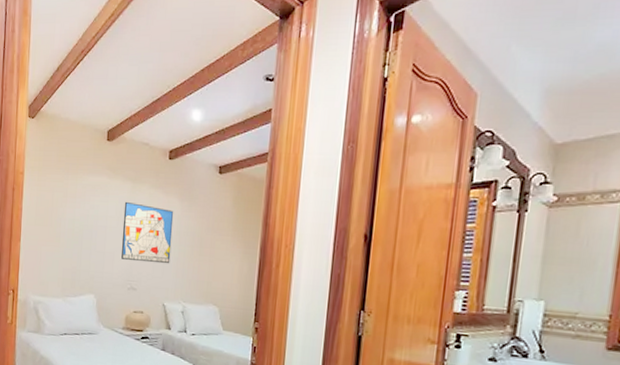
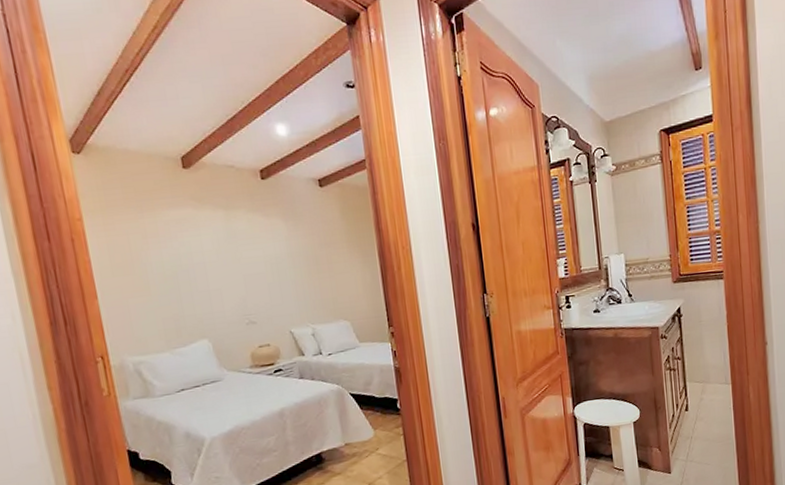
wall art: present [121,201,174,264] -> none [220,231,288,294]

